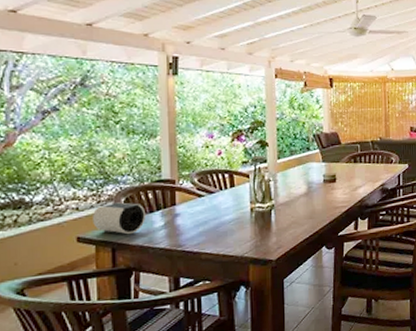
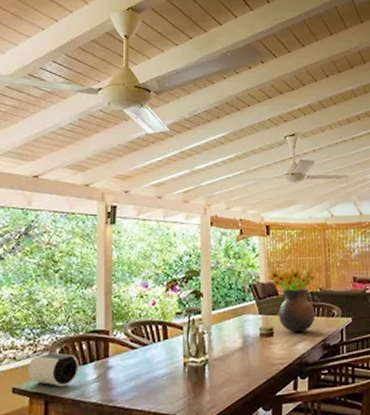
flower arrangement: none [332,118,376,179] -> present [269,268,316,333]

